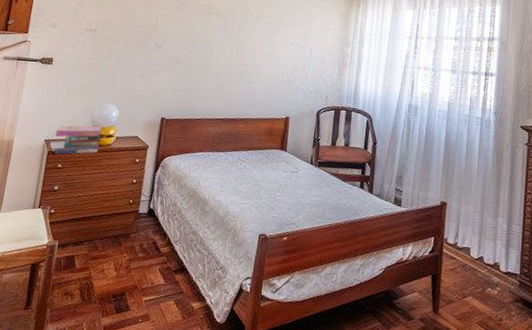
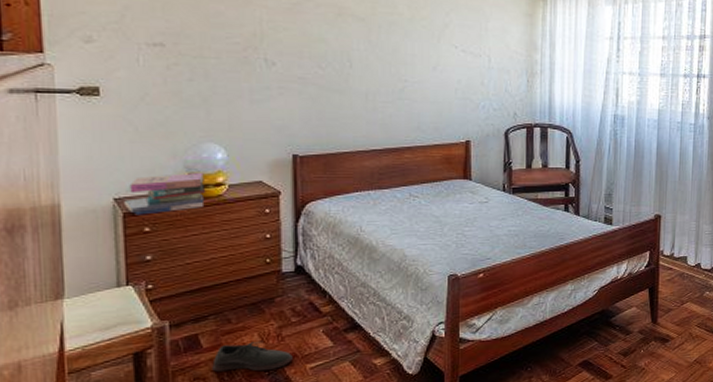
shoe: none [78,268,135,297] -> present [212,340,293,372]

